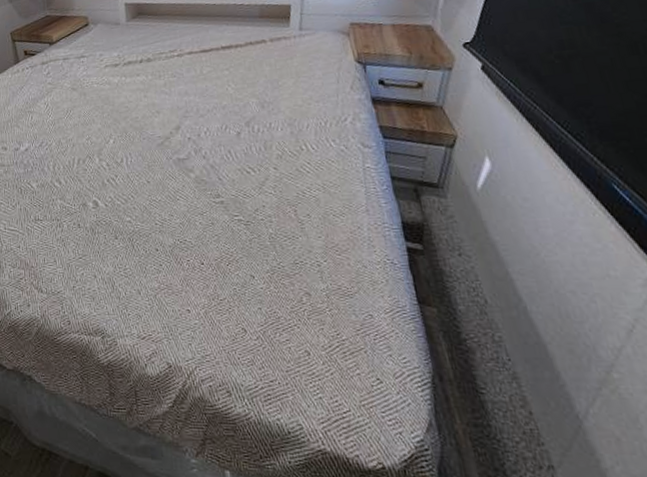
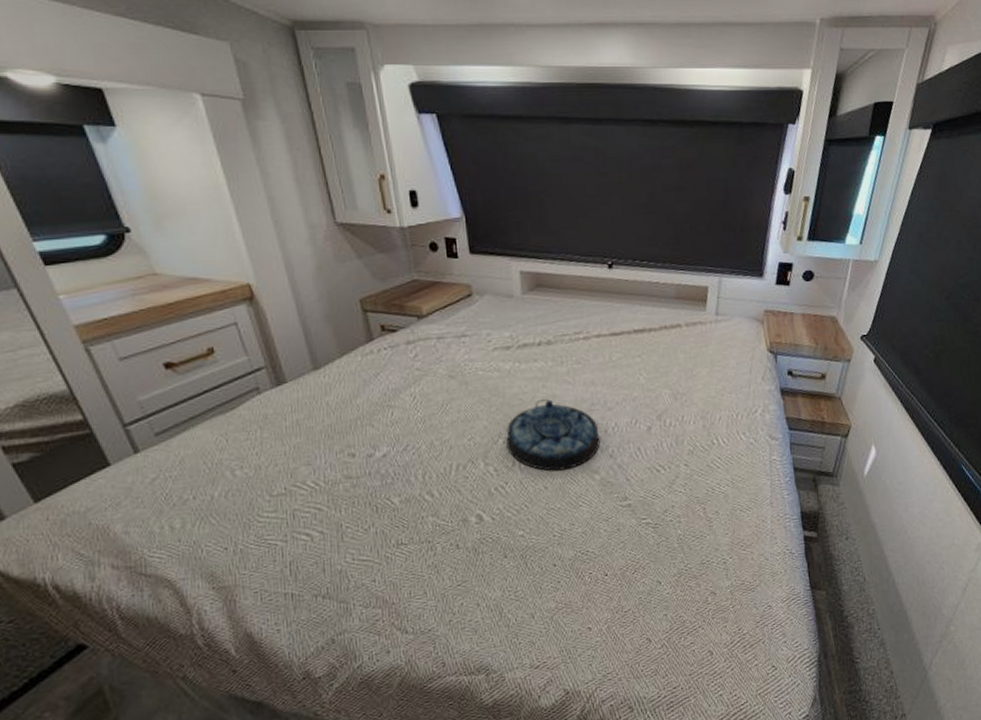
serving tray: none [115,107,195,168] -> present [506,399,601,472]

